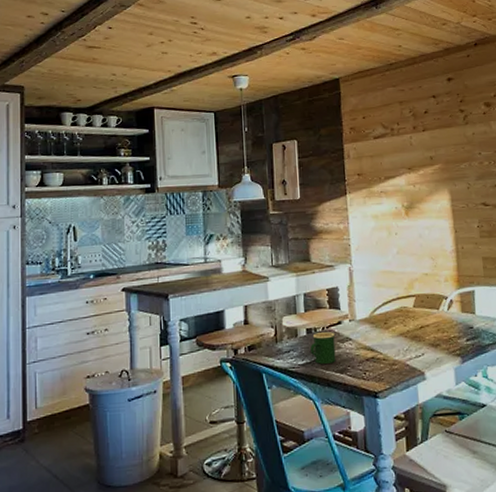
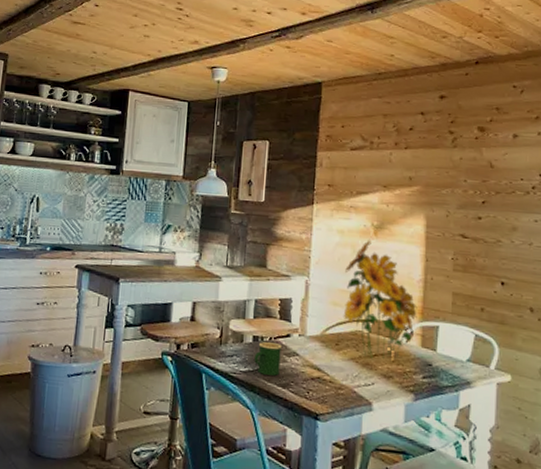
flower bouquet: none [384,219,454,331] -> present [343,239,418,359]

